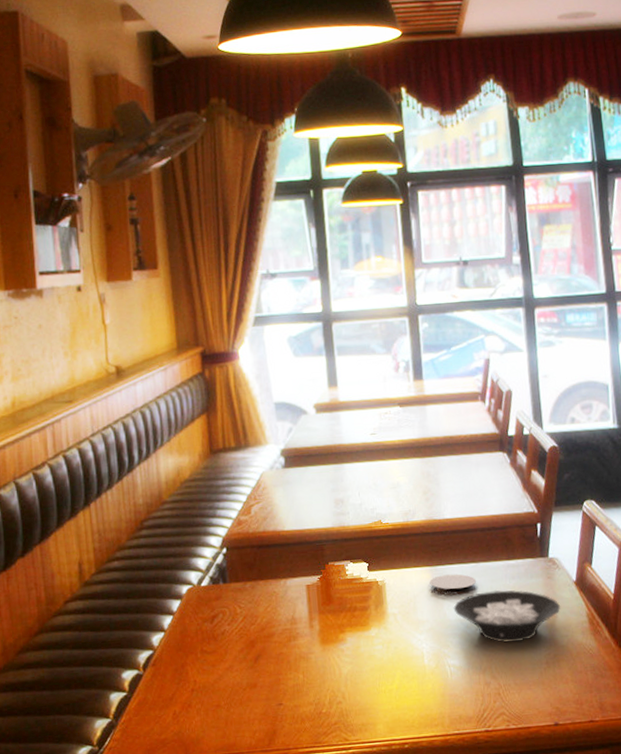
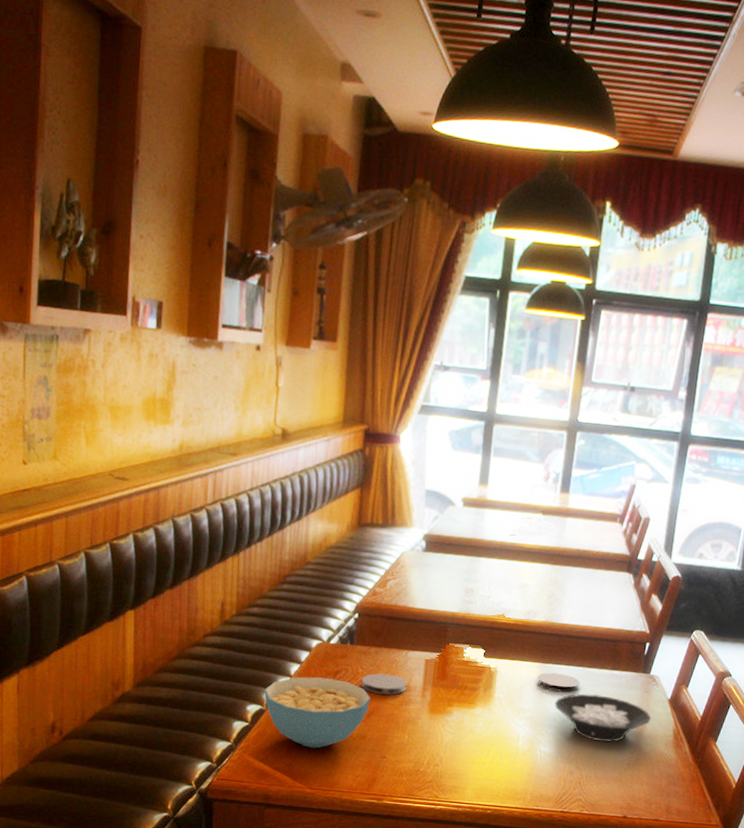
cereal bowl: none [138,625,256,709] -> present [264,677,371,748]
coaster: none [242,609,292,634] -> present [361,673,407,695]

